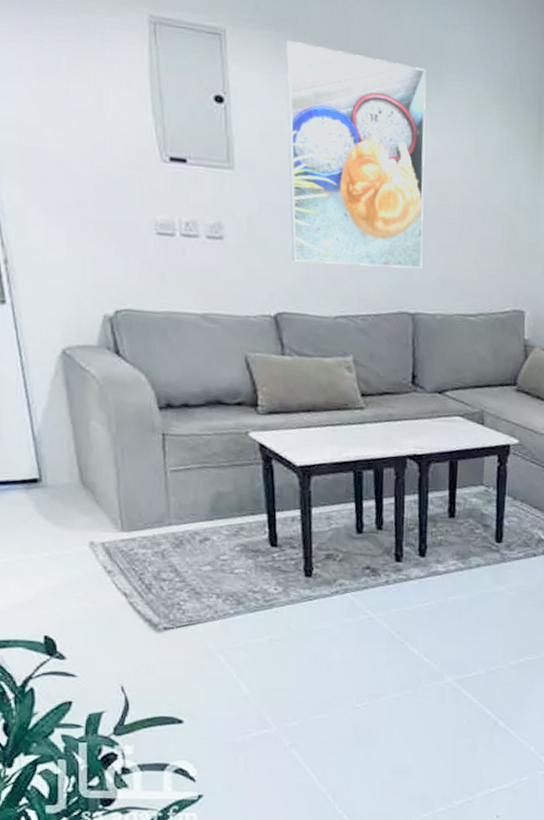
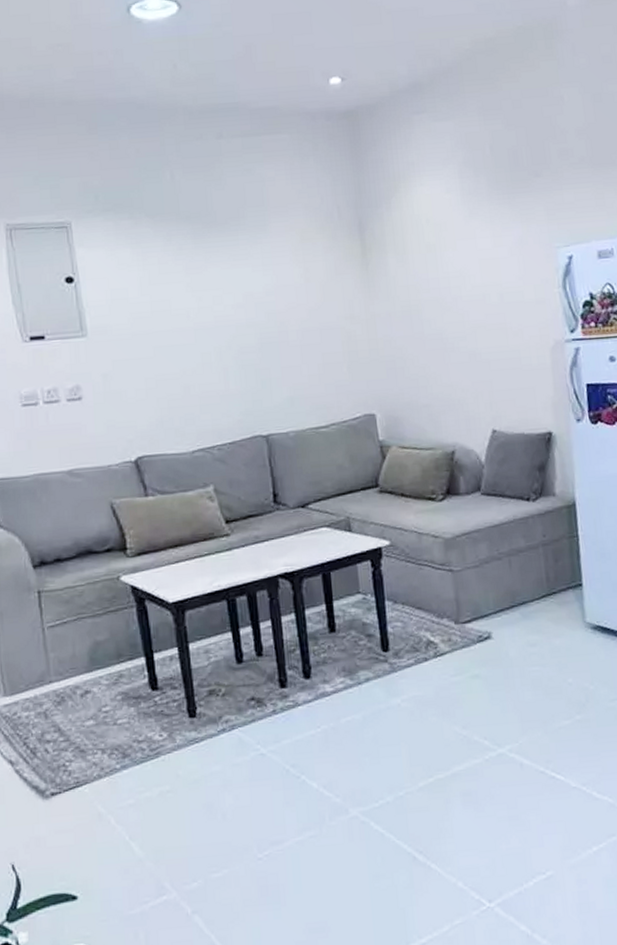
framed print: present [286,41,427,269] -> none [124,218,270,407]

